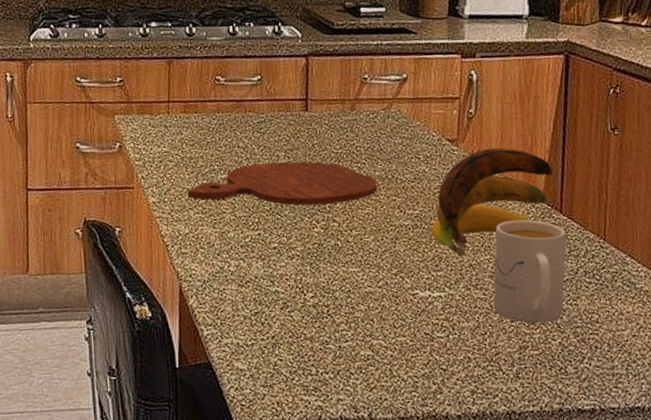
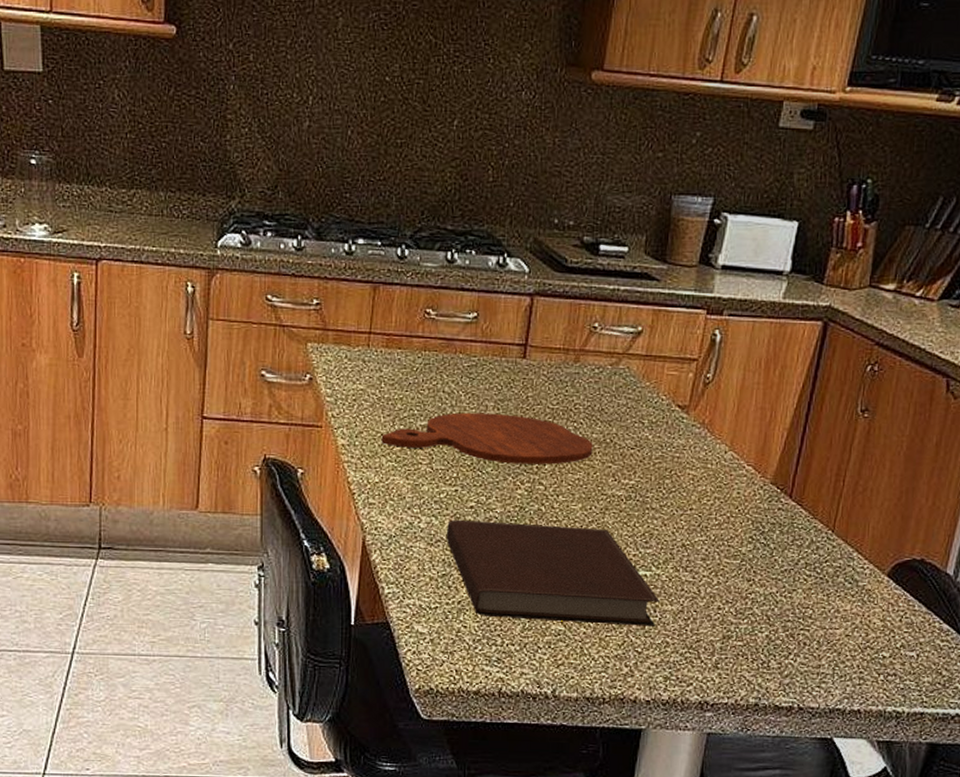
notebook: none [254,257,457,349] -> present [446,519,660,627]
banana: present [431,147,553,257] -> none [645,419,789,535]
mug: present [493,219,567,324] -> none [701,500,792,614]

